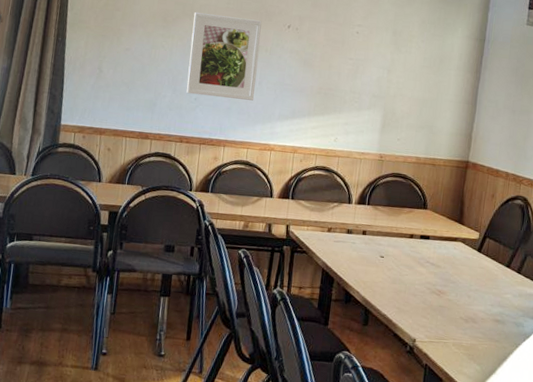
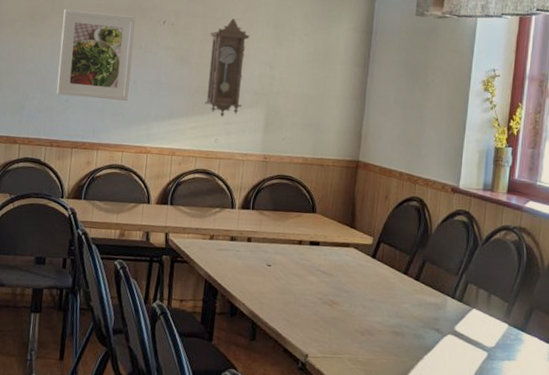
pendulum clock: none [325,24,369,118] -> present [204,19,250,117]

